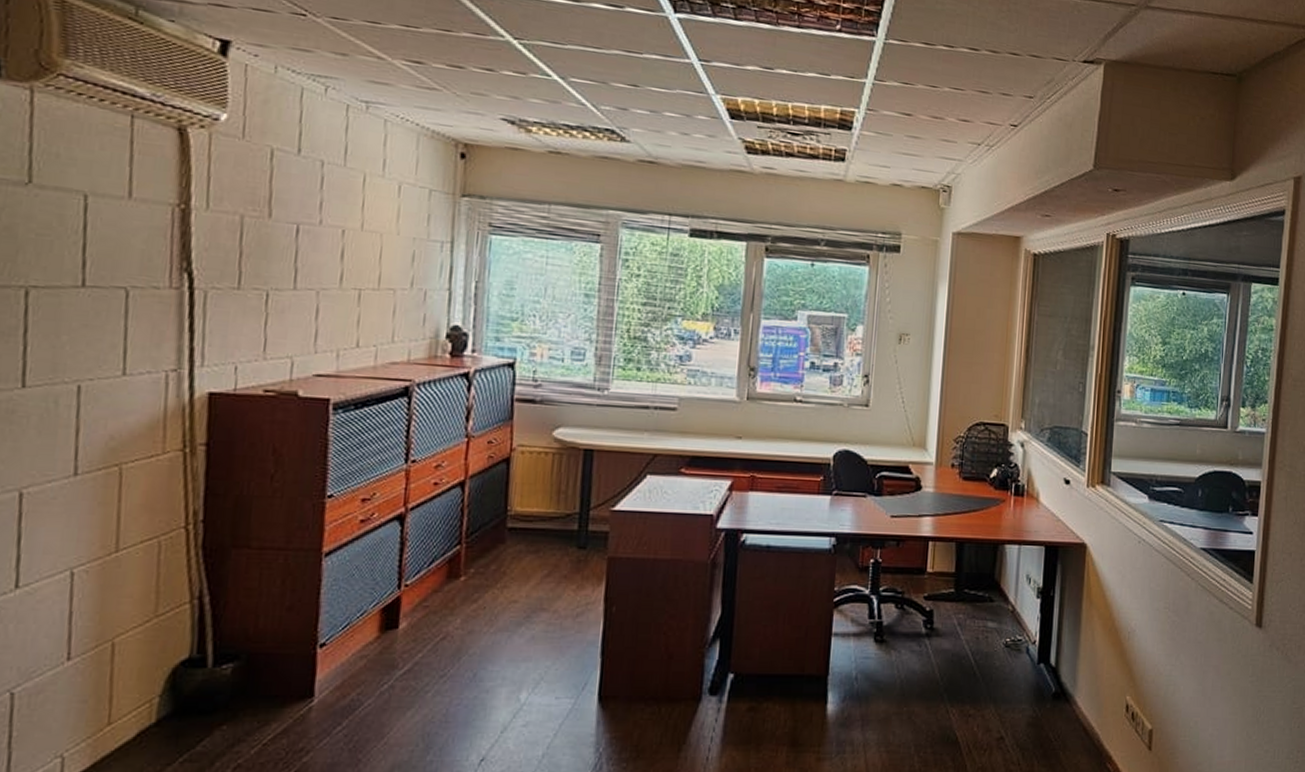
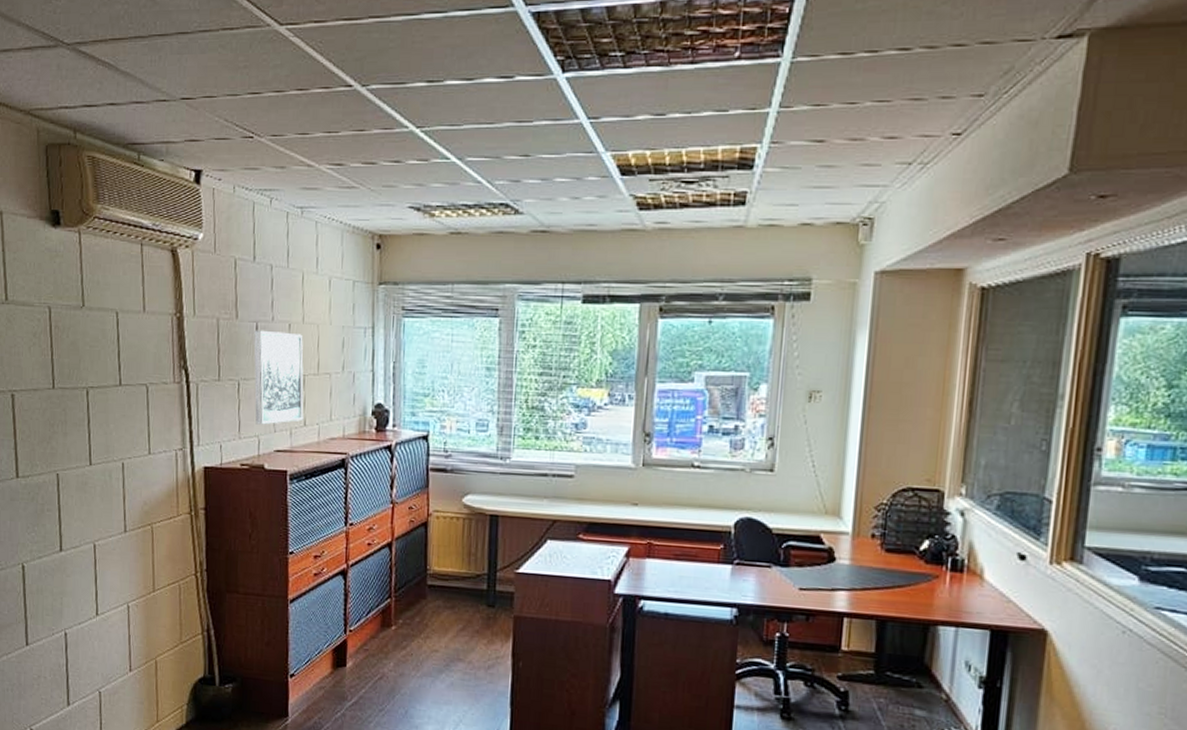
wall art: none [288,233,361,345] -> present [254,330,304,425]

